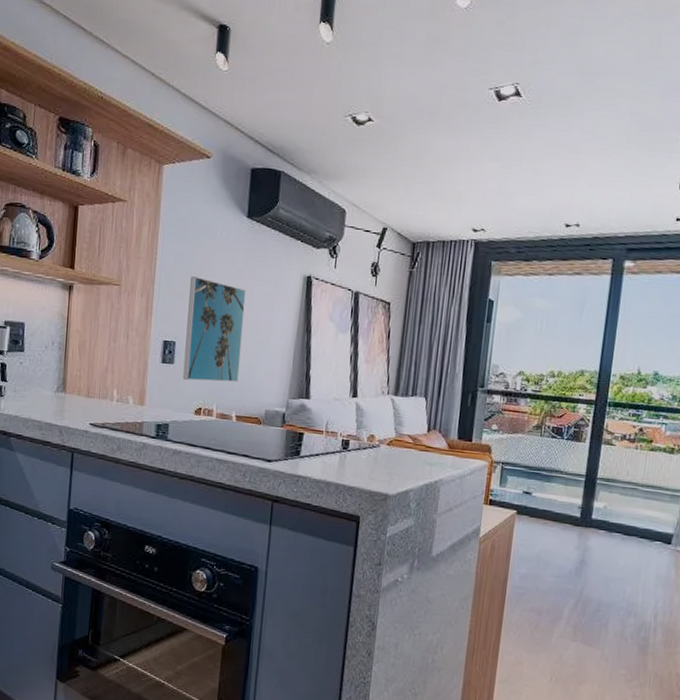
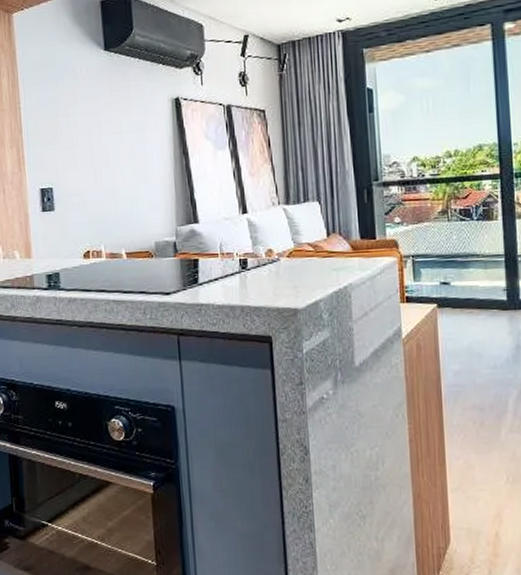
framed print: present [183,276,246,382] -> none [58,118,123,225]

